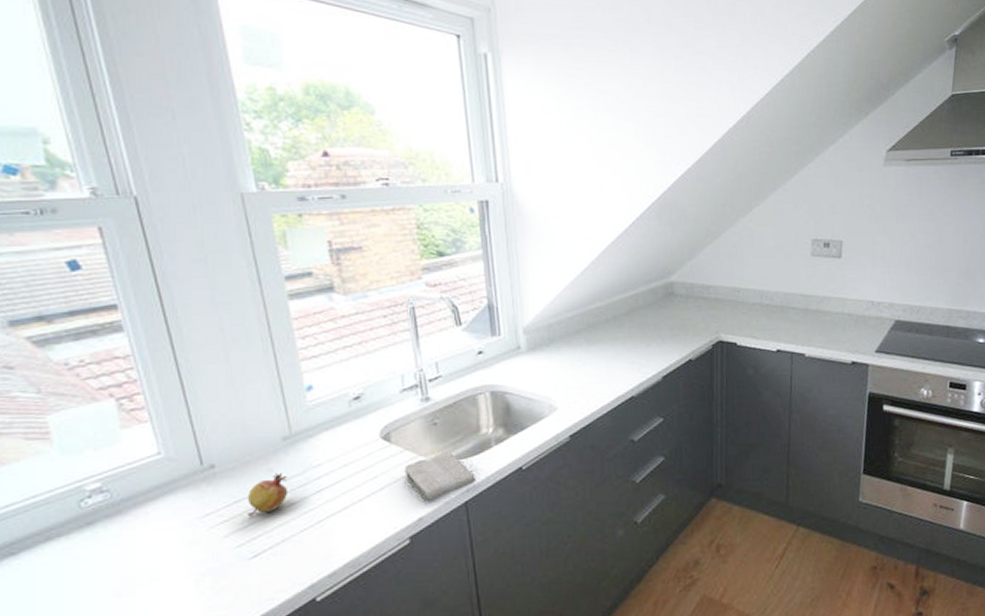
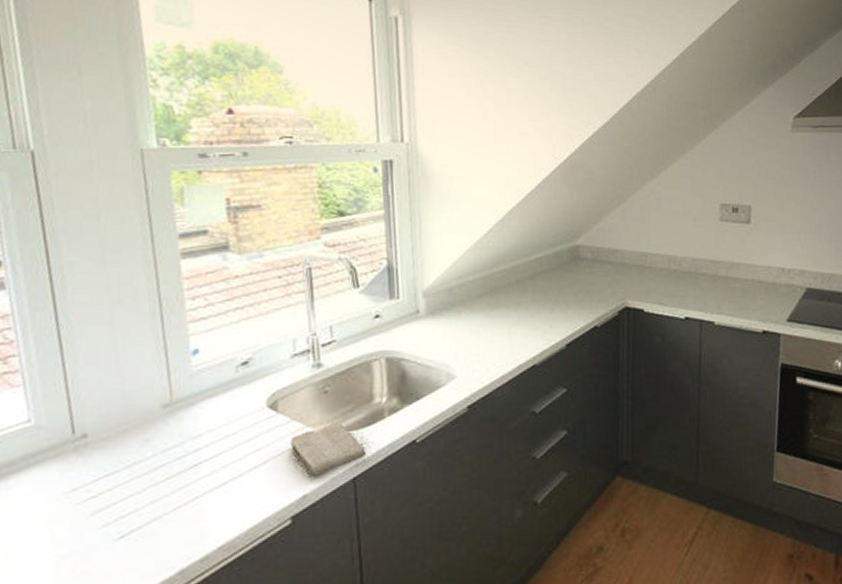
fruit: present [247,472,288,516] -> none [117,443,164,492]

